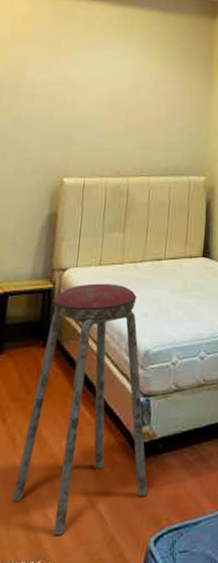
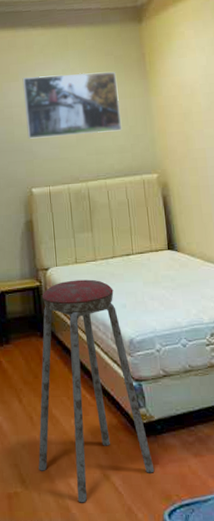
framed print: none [69,54,180,127] -> present [22,72,122,139]

